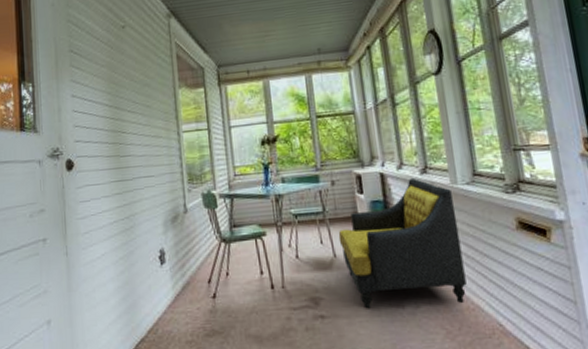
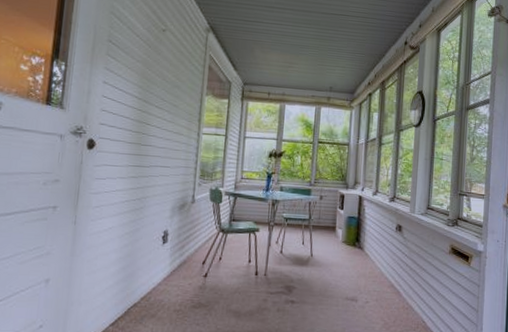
armchair: present [338,177,467,309] -> none [317,203,409,302]

